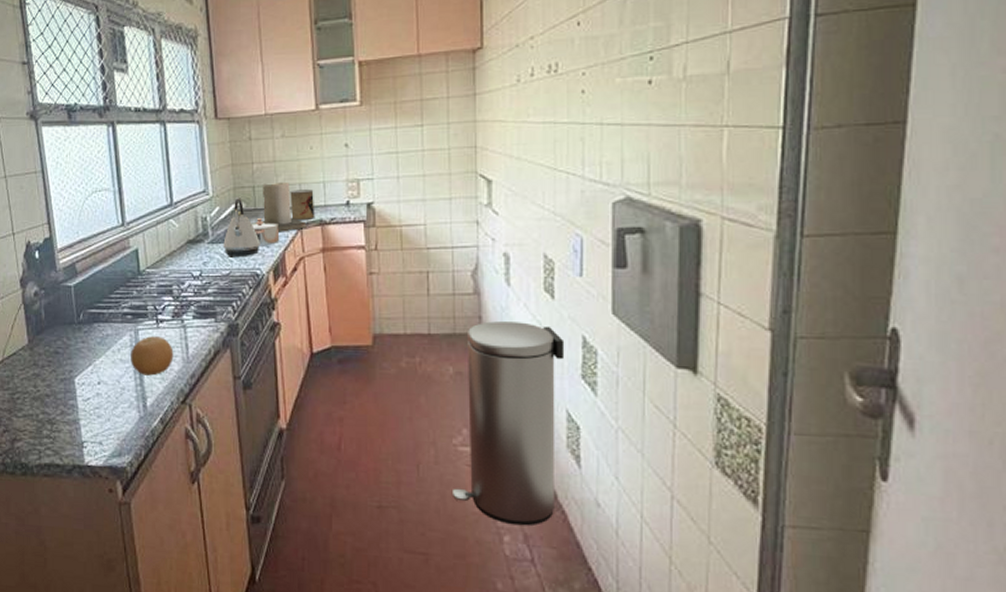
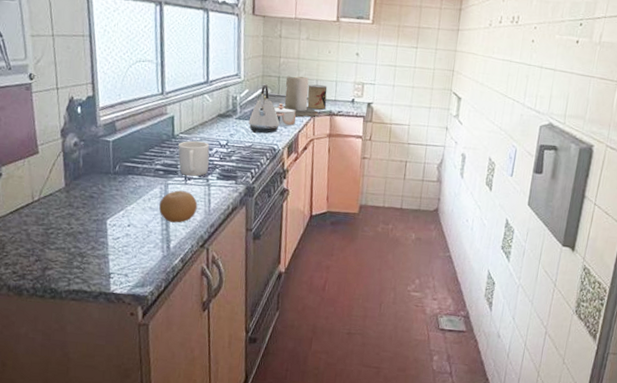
mug: none [145,275,183,318] -> present [178,140,210,177]
pedal bin: present [451,321,565,526] -> none [402,203,494,350]

